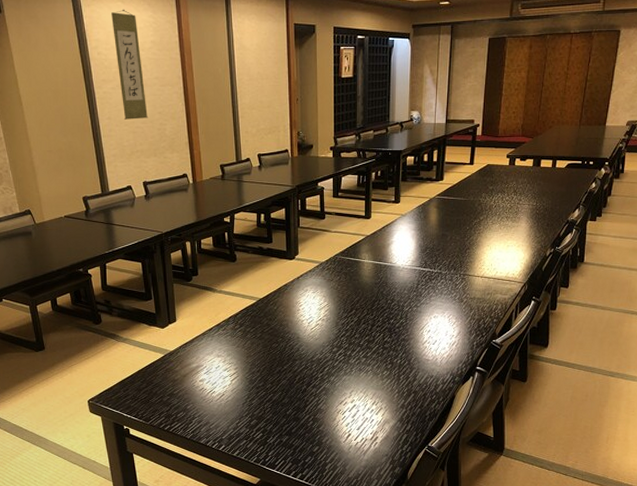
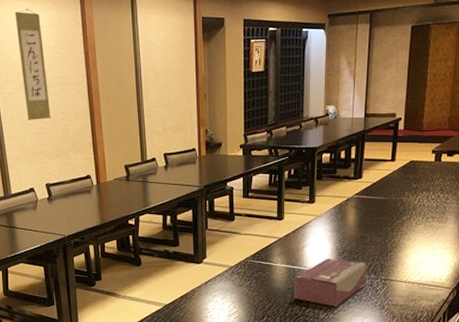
tissue box: none [380,255,447,300] -> present [294,259,367,307]

